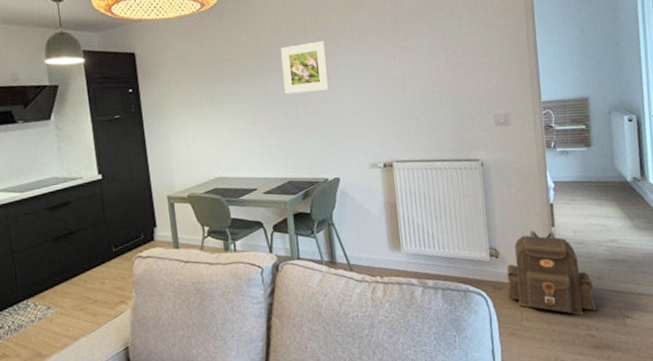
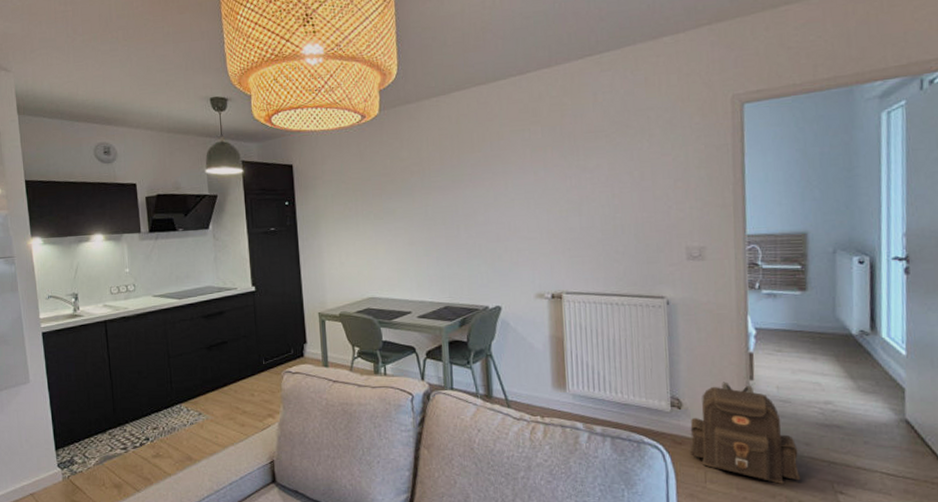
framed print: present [281,40,330,95] -> none [444,157,496,214]

